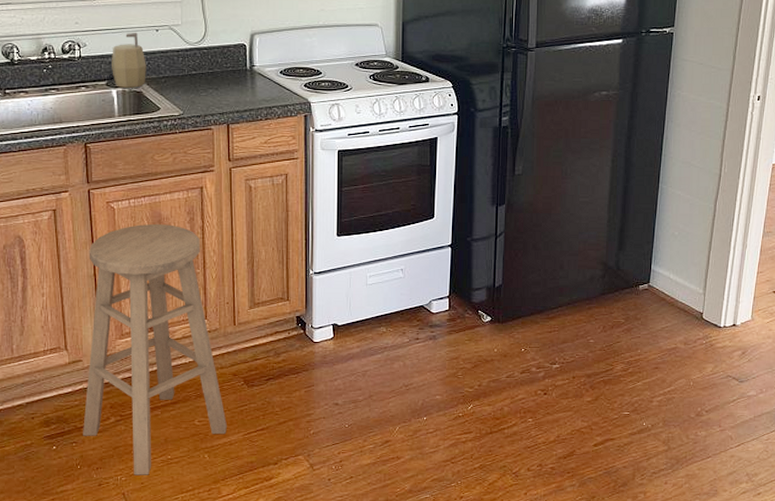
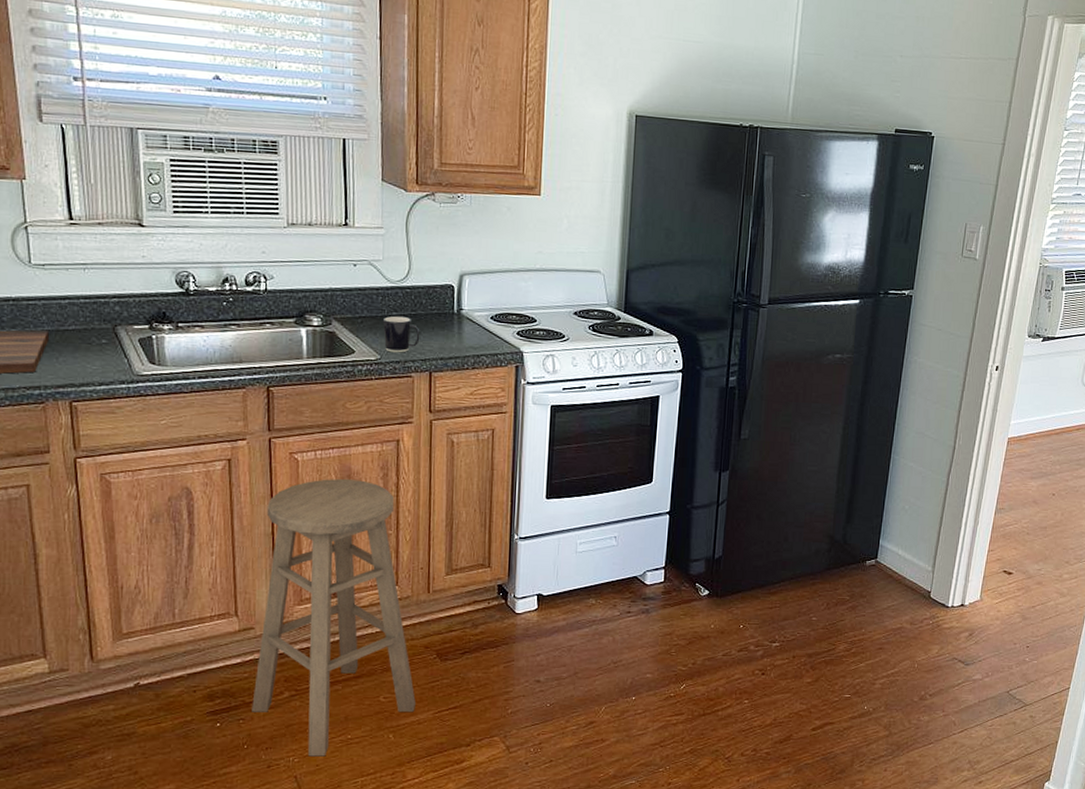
soap dispenser: present [112,32,146,88] -> none [301,265,341,328]
mug: none [184,74,217,108] -> present [383,315,420,353]

